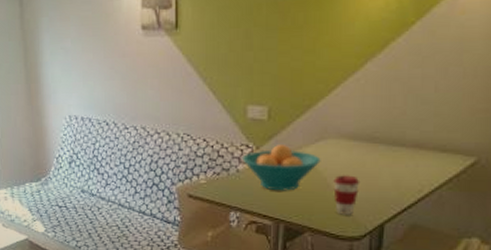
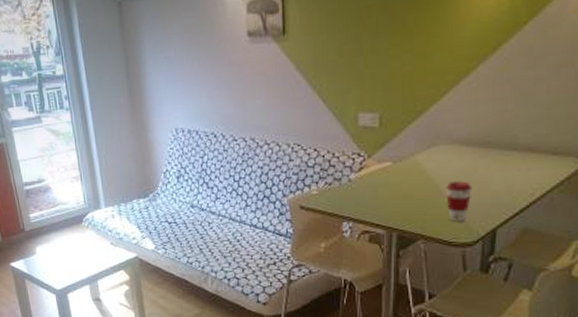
fruit bowl: present [241,143,321,191] -> none [353,151,433,200]

